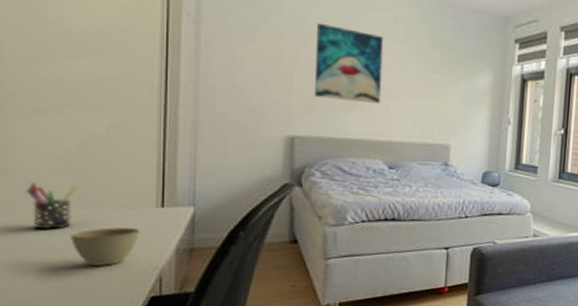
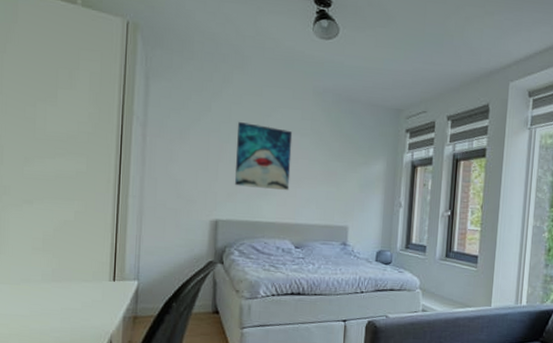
pen holder: present [25,182,78,230] -> none [14,260,52,299]
cup: present [71,227,140,266] -> none [45,297,97,330]

